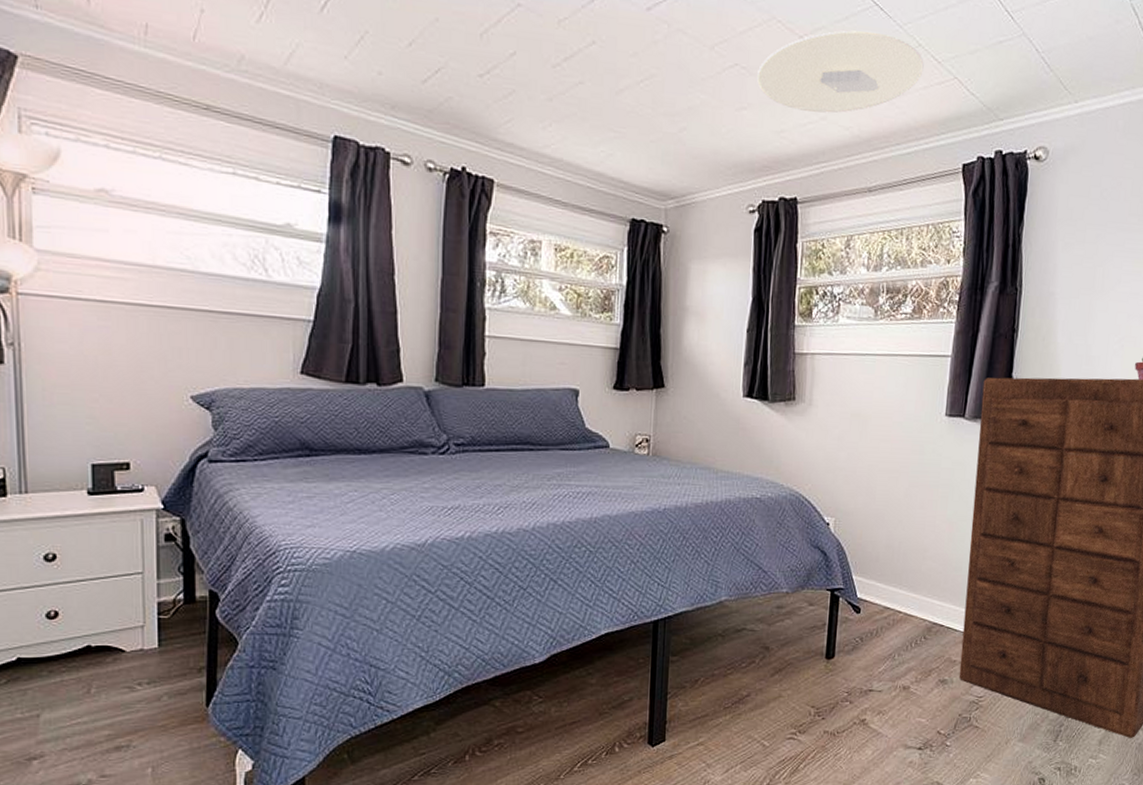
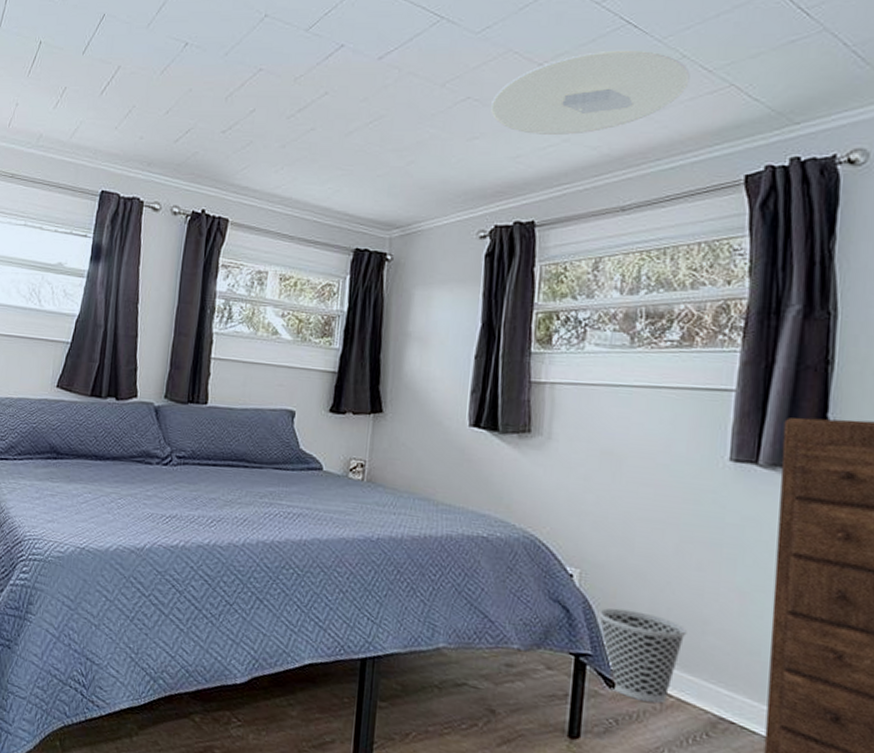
wastebasket: none [849,547,912,619] -> present [599,608,687,703]

